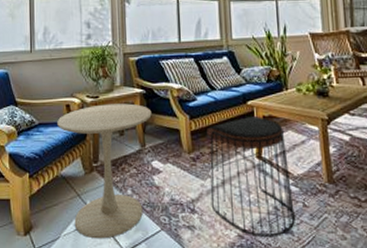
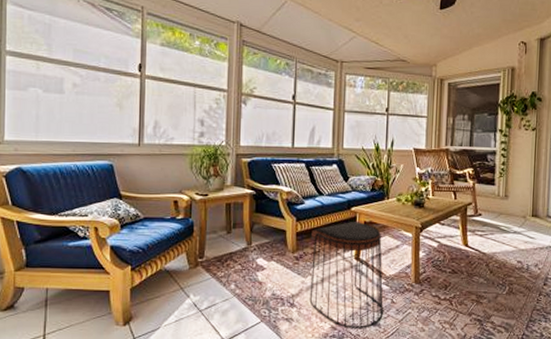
side table: present [57,103,152,239] -> none [163,202,260,329]

